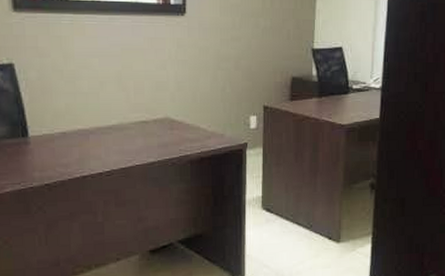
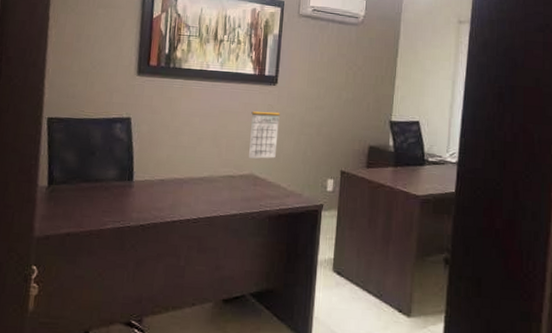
calendar: none [159,41,193,100] -> present [249,107,280,159]

